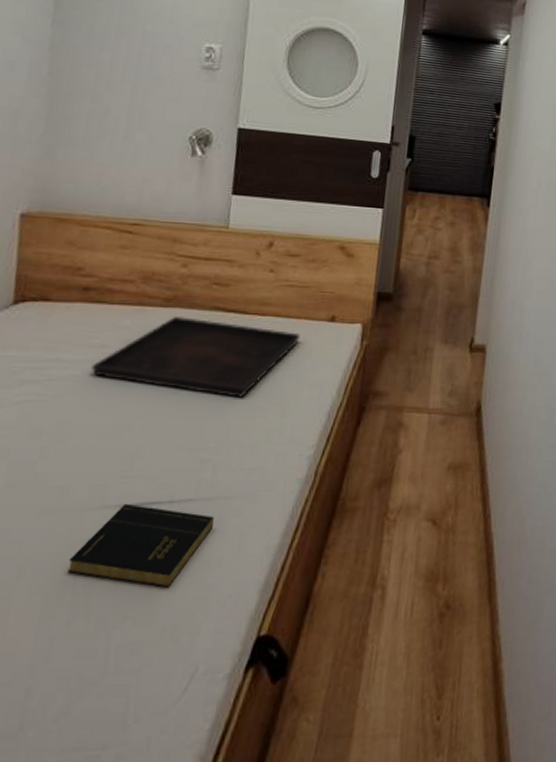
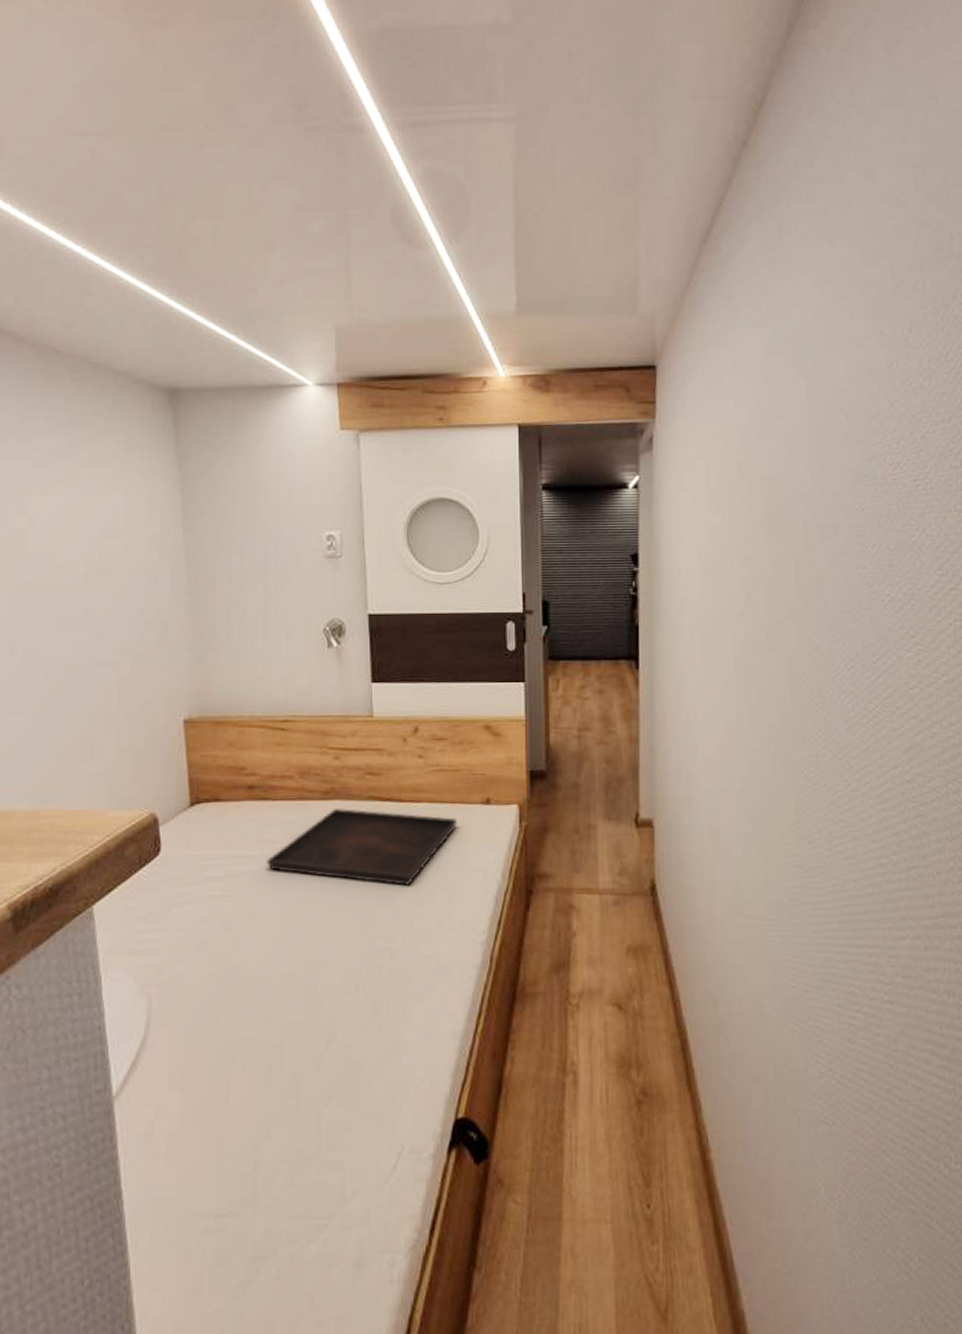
book: present [68,503,215,588] -> none [272,990,400,1070]

